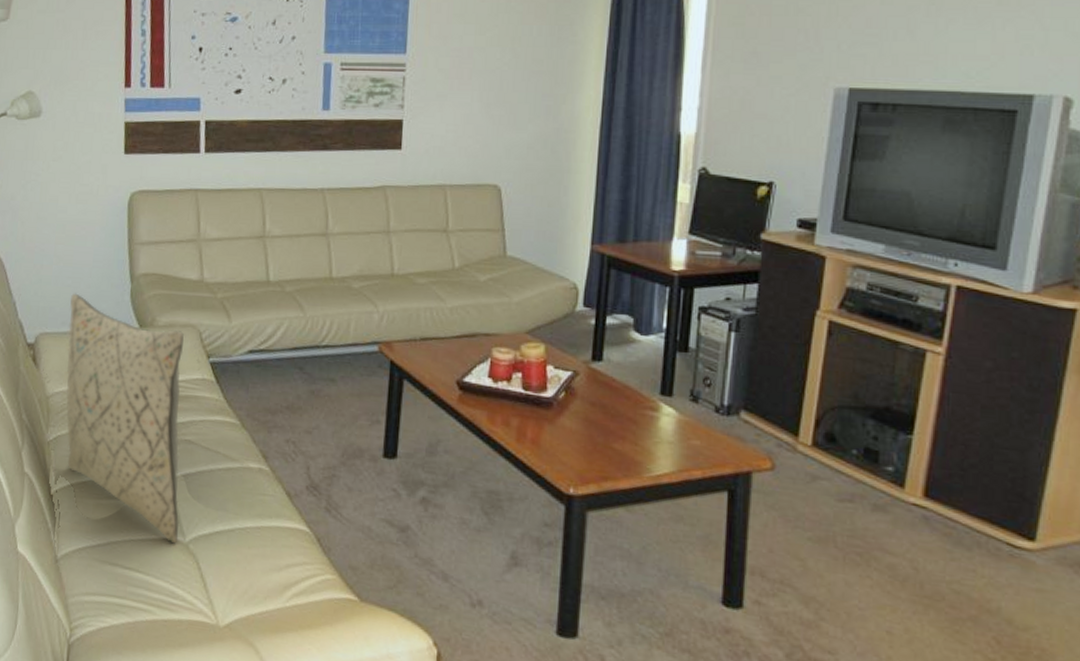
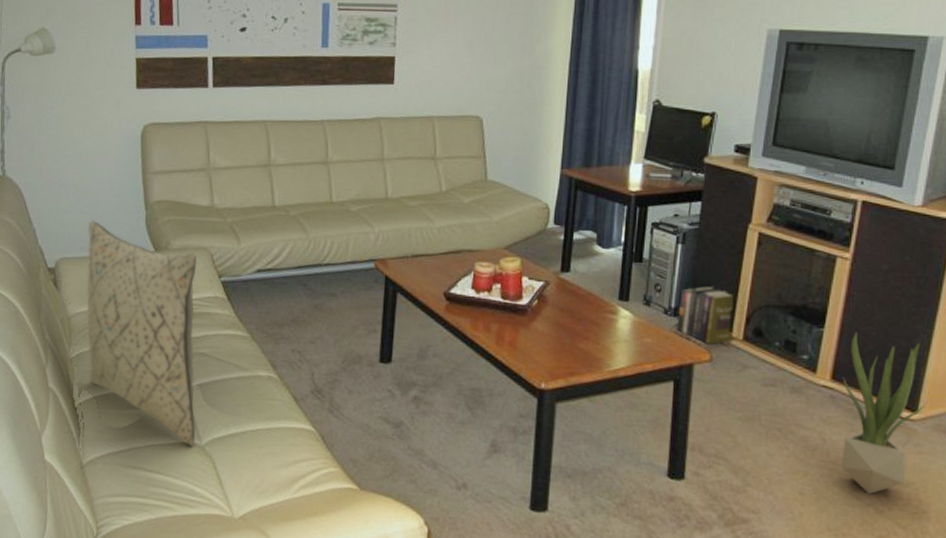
books: none [731,381,803,450] -> present [677,286,736,345]
potted plant: none [937,440,1048,638] -> present [840,331,928,494]

